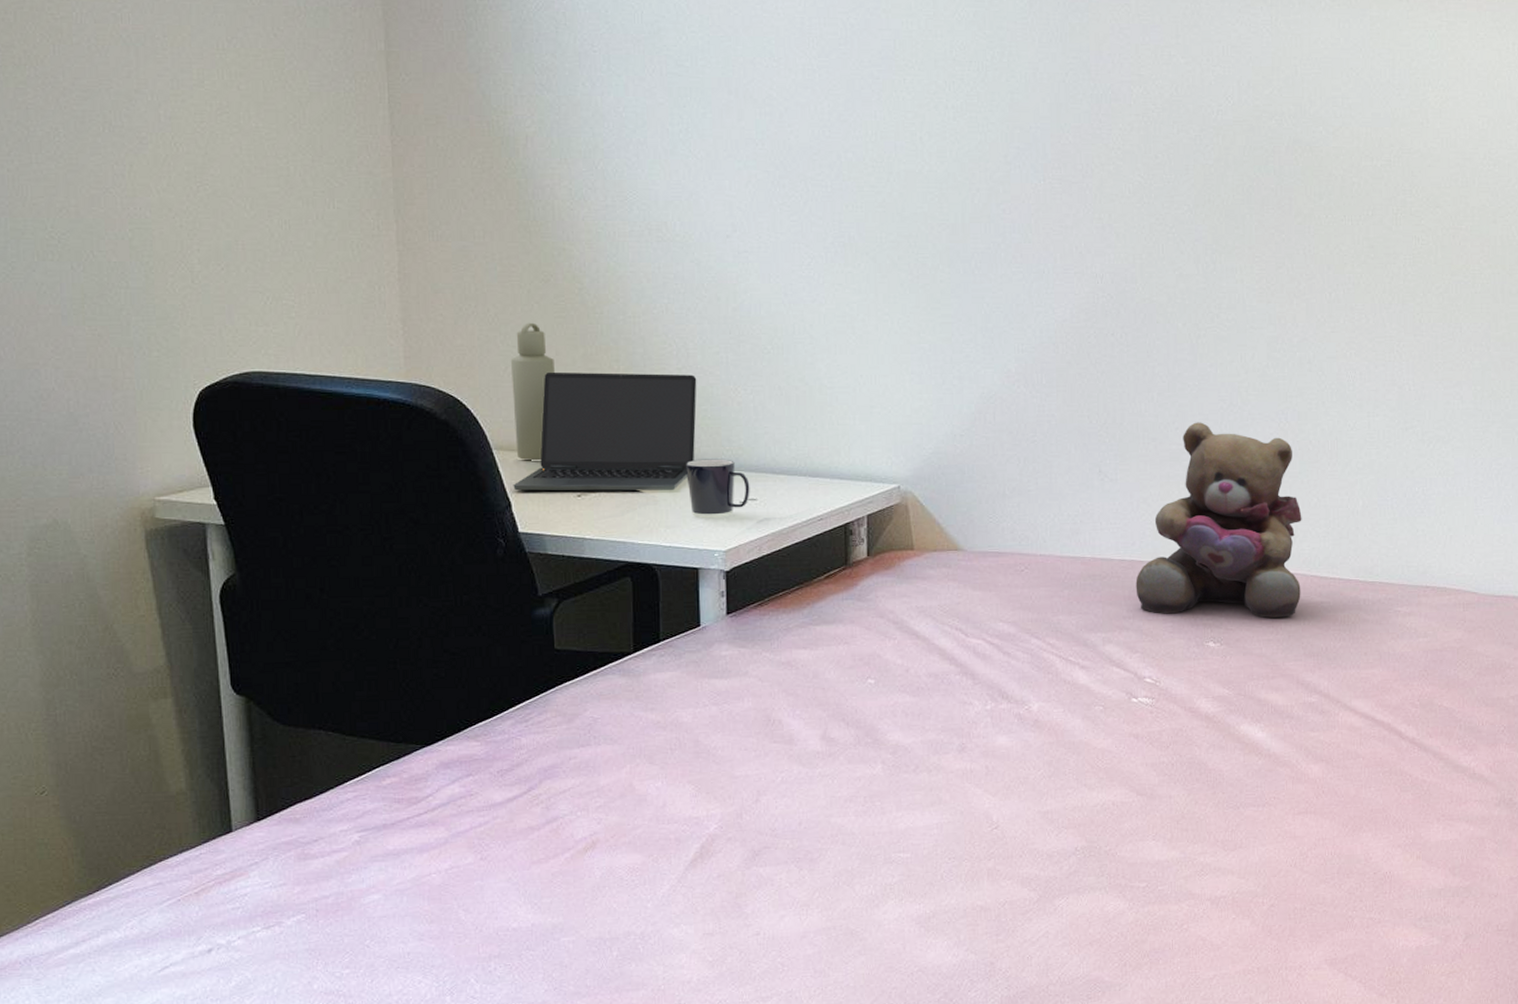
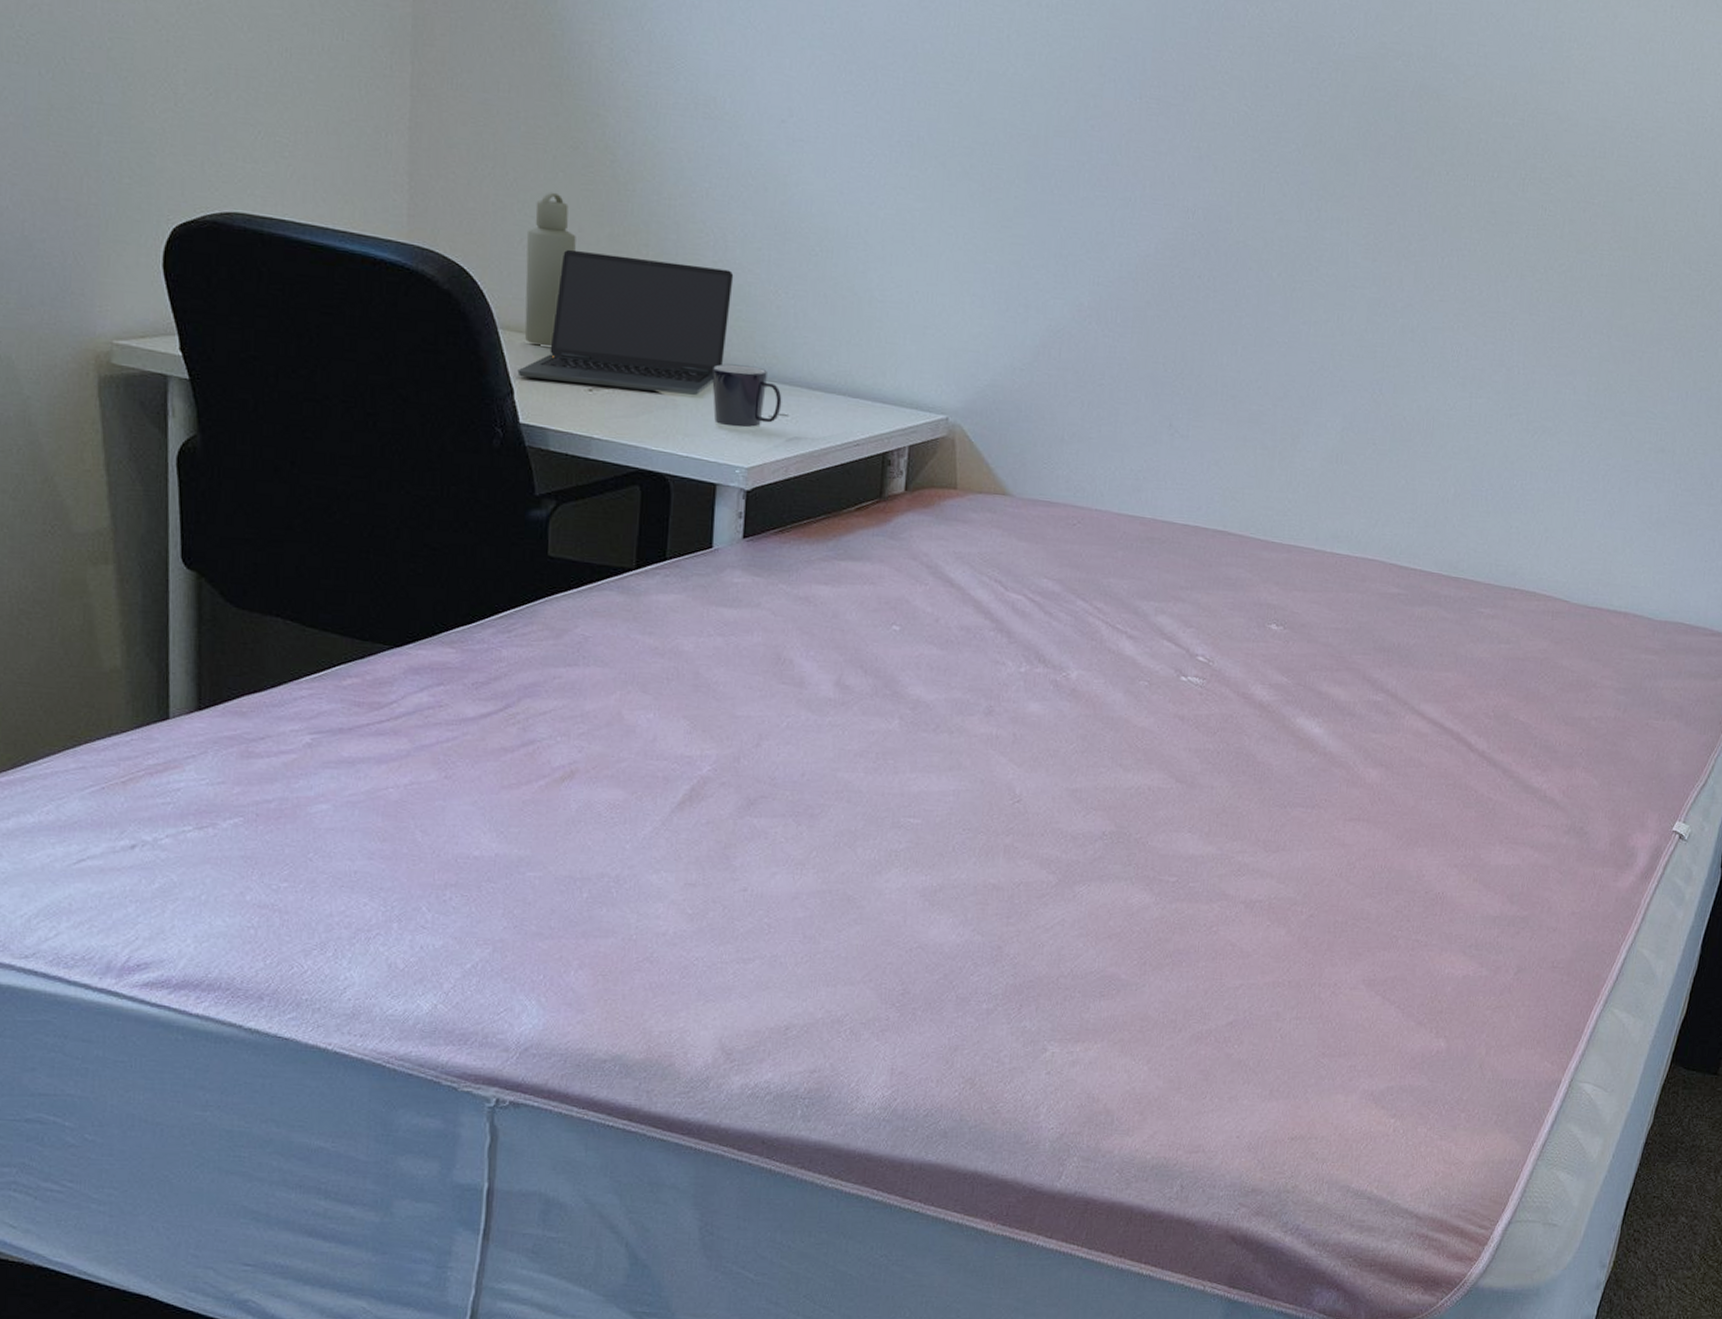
teddy bear: present [1135,422,1302,618] -> none [1197,383,1387,606]

